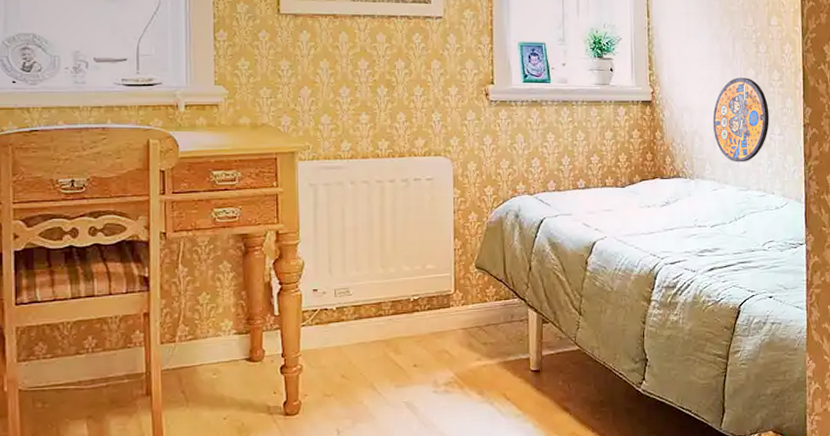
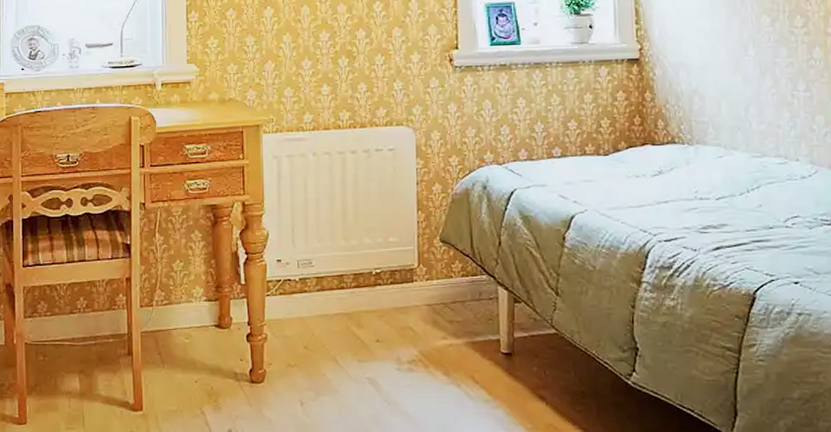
manhole cover: present [713,77,769,162] -> none [716,26,791,125]

